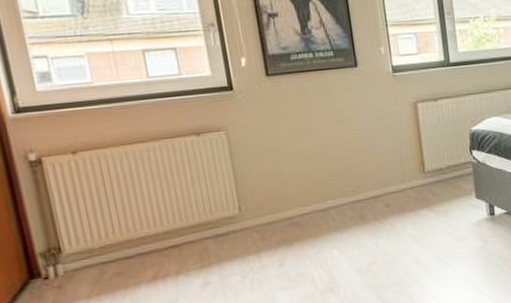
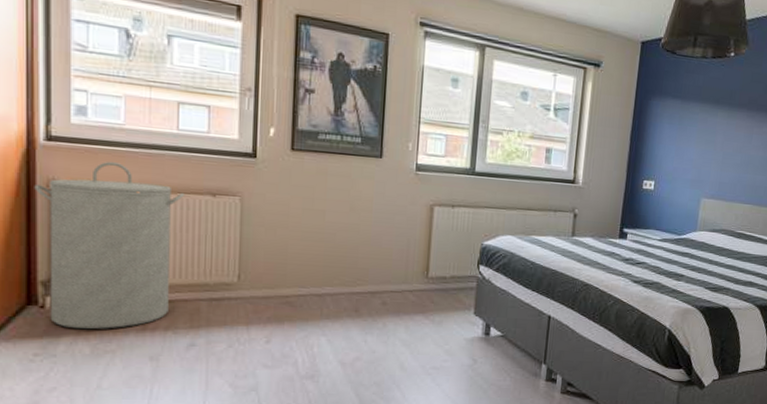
laundry hamper: none [12,120,176,294] -> present [34,161,186,330]

